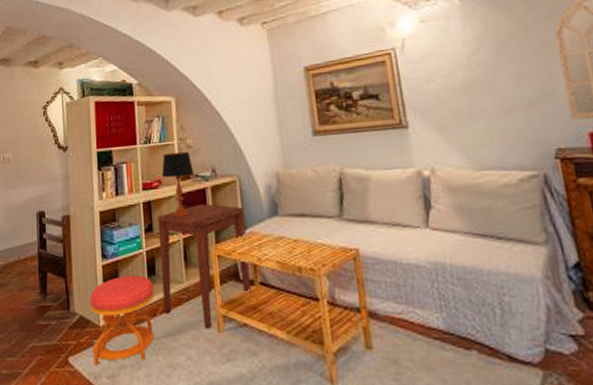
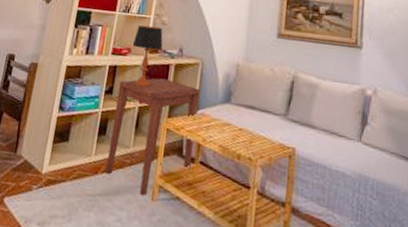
stool: present [90,274,155,367] -> none [27,130,102,213]

